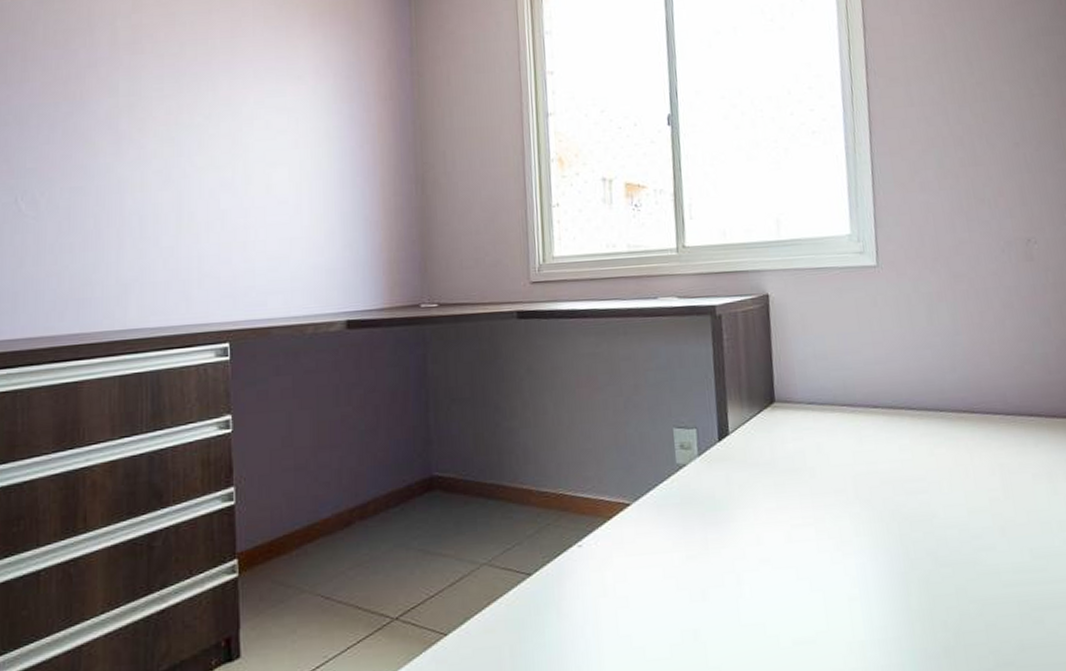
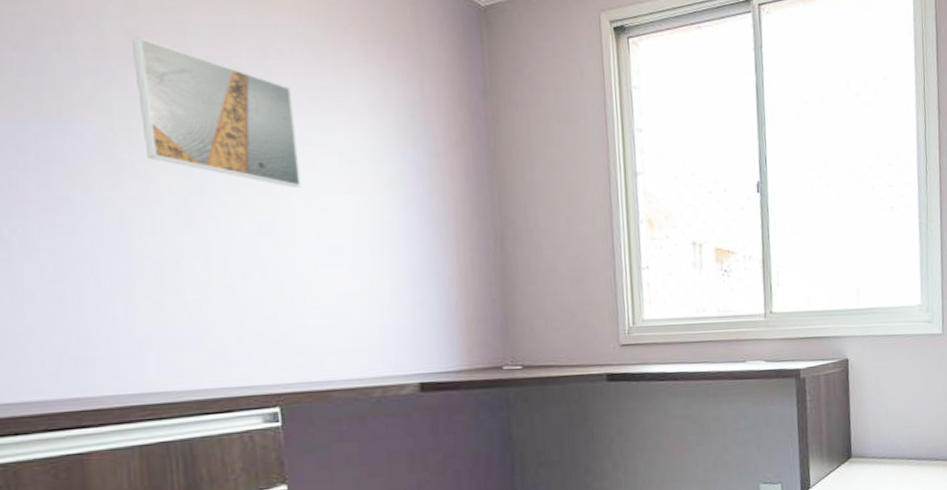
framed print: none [136,29,257,146] -> present [132,36,302,187]

